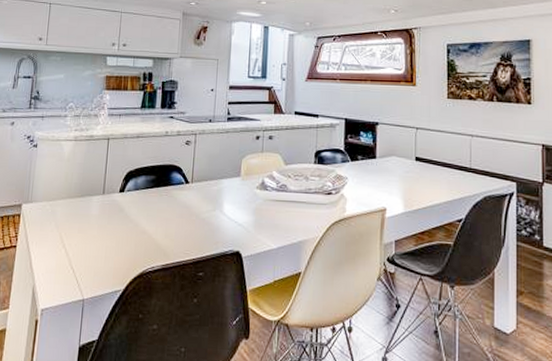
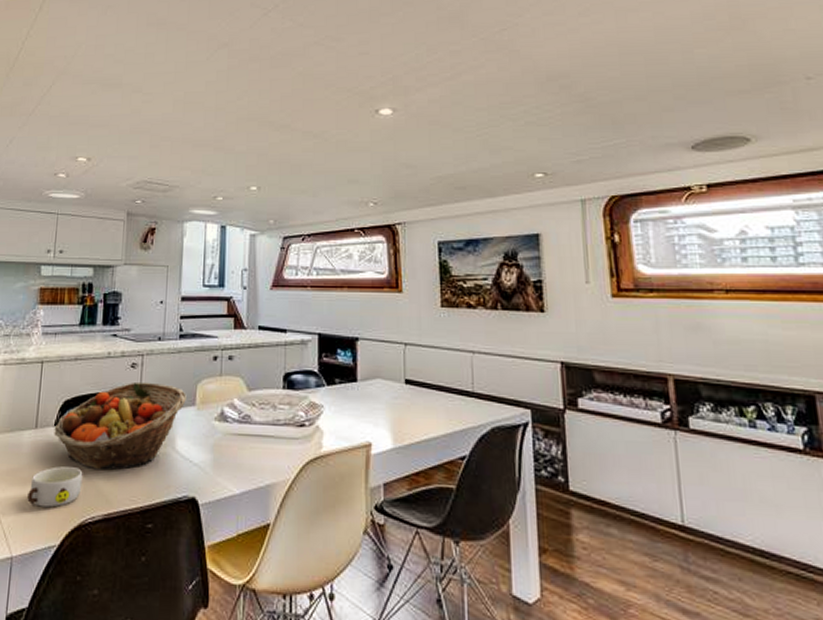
bowl: none [96,226,144,259] -> present [27,466,83,508]
fruit basket: none [119,156,233,229] -> present [54,381,187,470]

